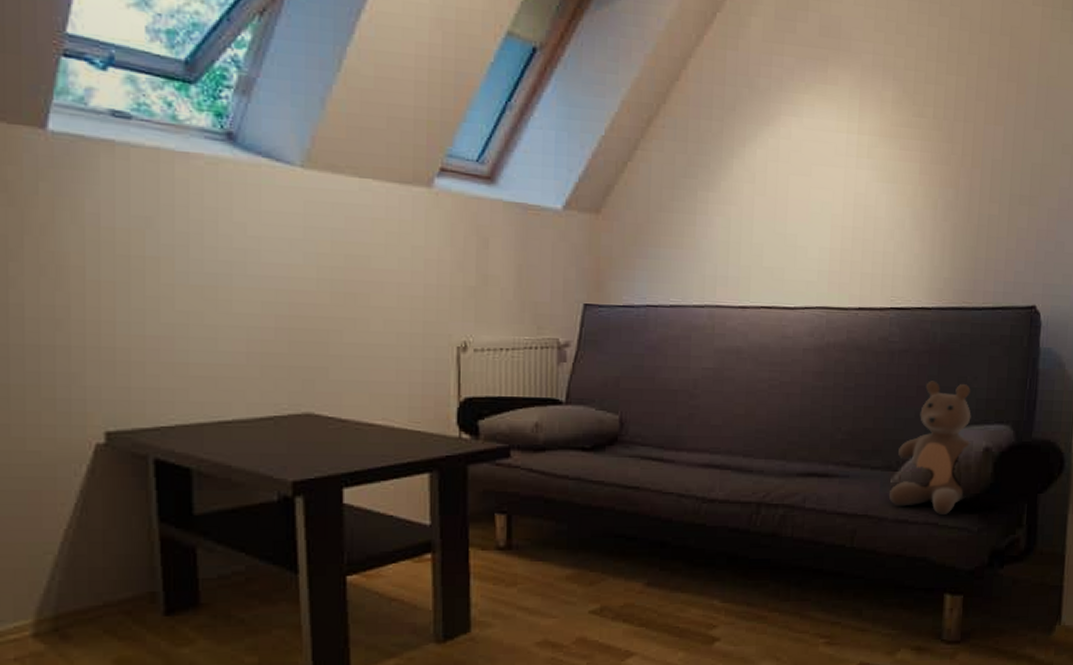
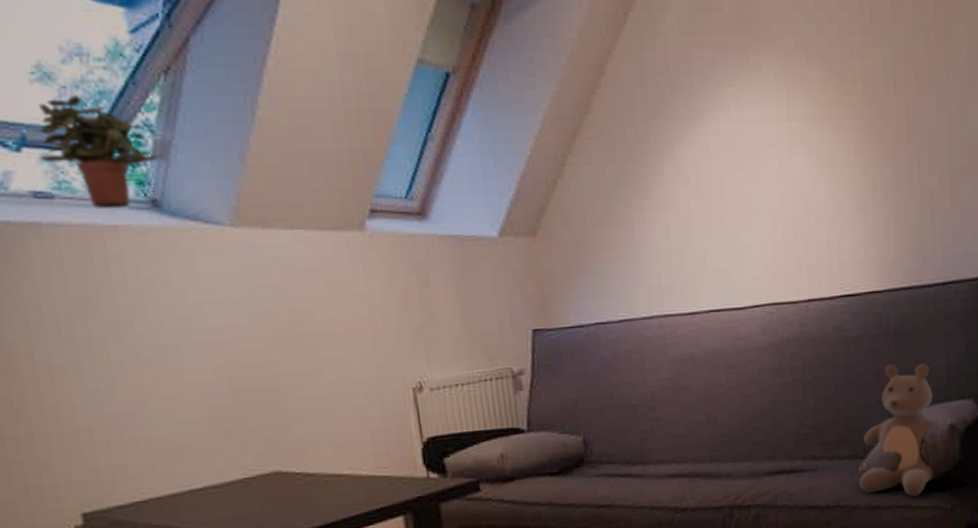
potted plant: none [124,23,242,137] -> present [38,95,160,210]

